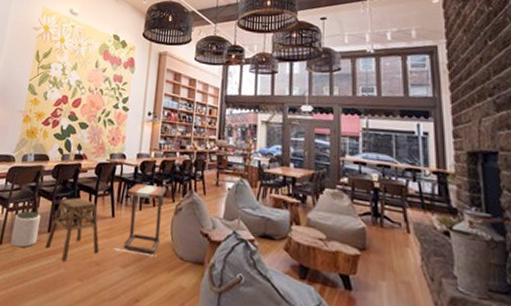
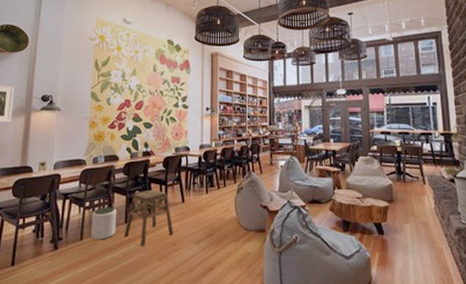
side table: present [113,183,167,257] -> none [186,171,229,231]

